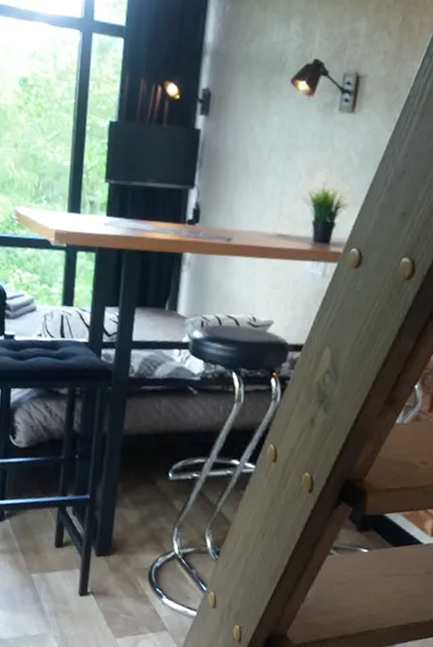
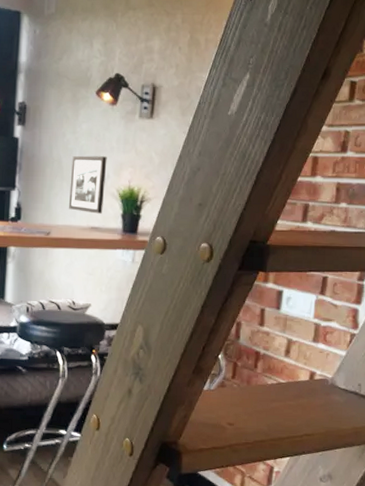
picture frame: none [254,152,300,220] -> present [69,155,107,214]

